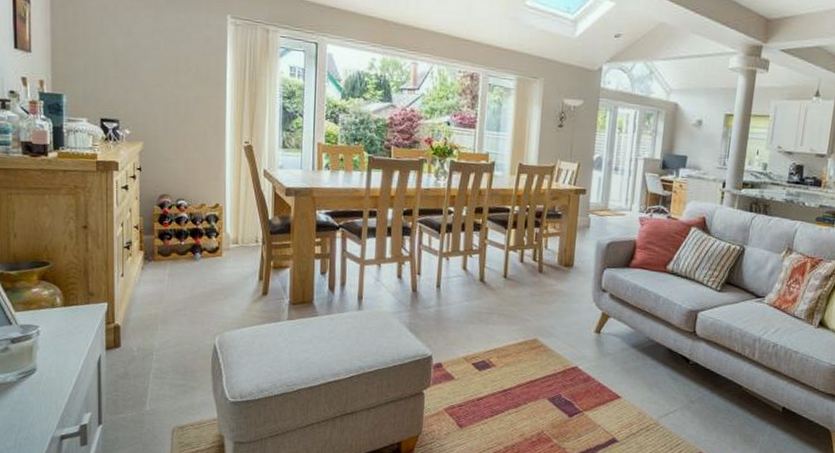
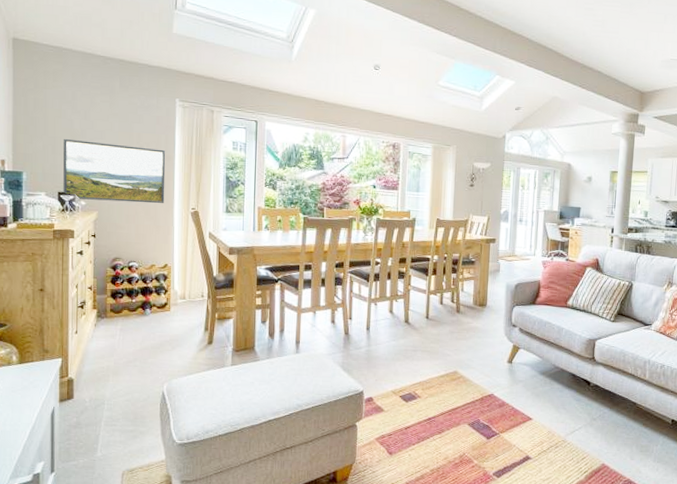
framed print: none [106,57,217,135] -> present [63,138,166,203]

